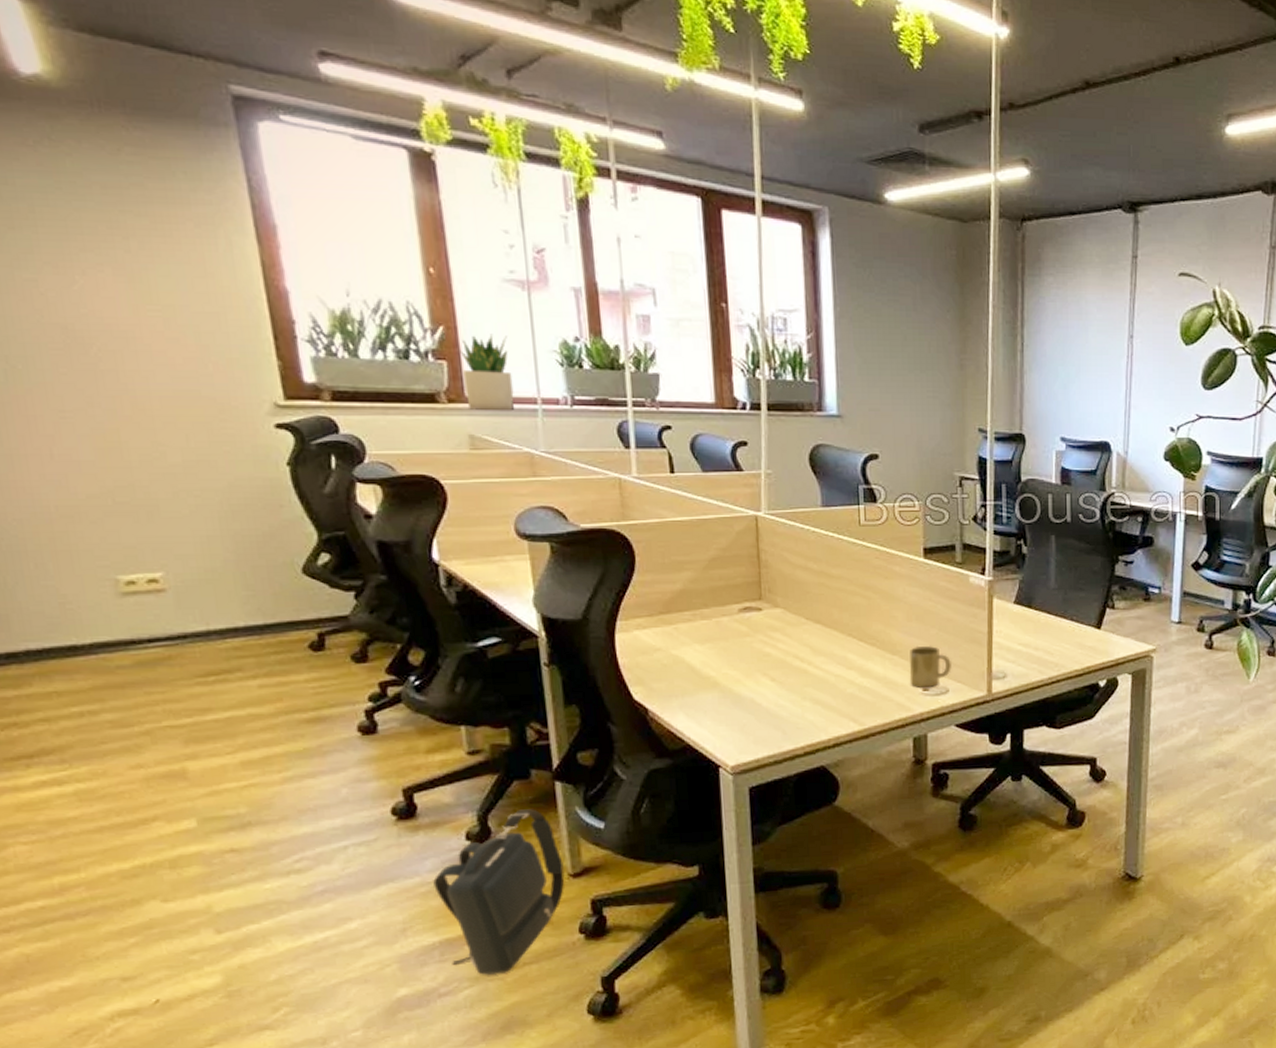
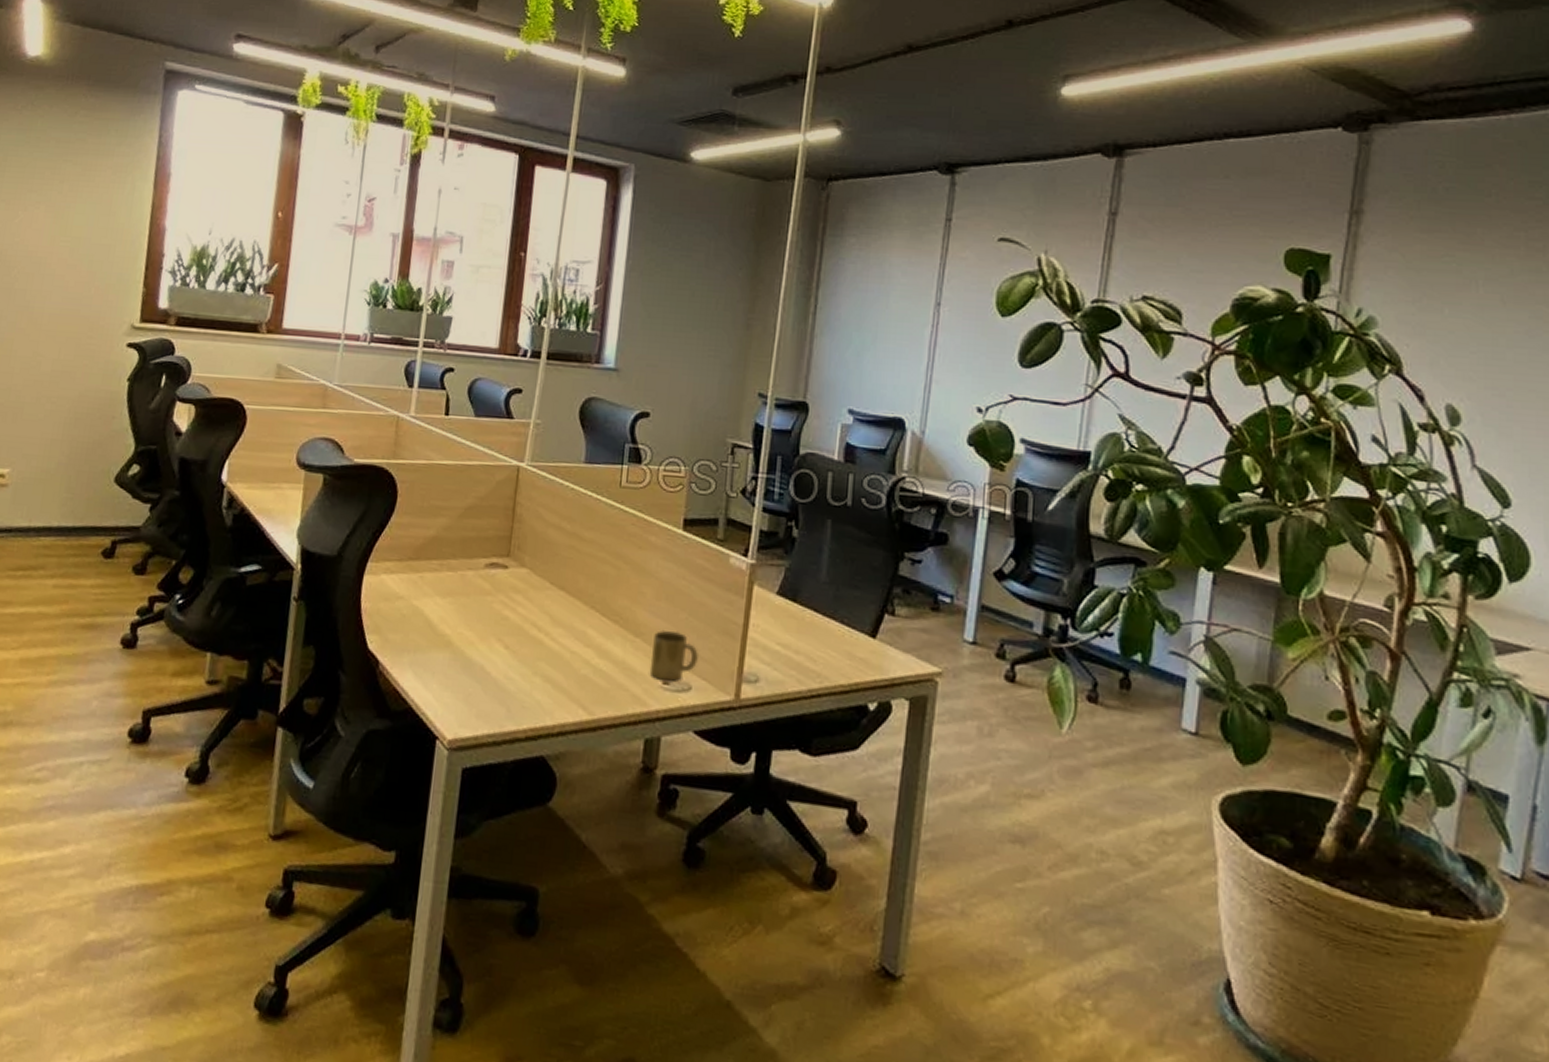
backpack: present [433,809,565,975] -> none [141,752,267,938]
planter: present [460,334,514,411] -> none [282,272,328,345]

